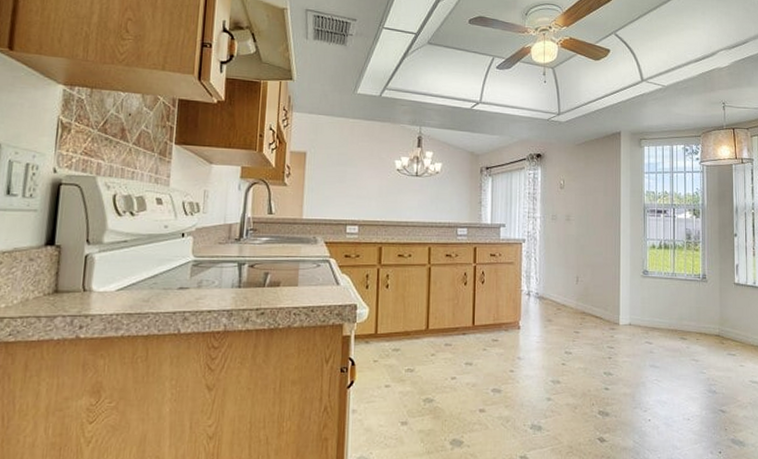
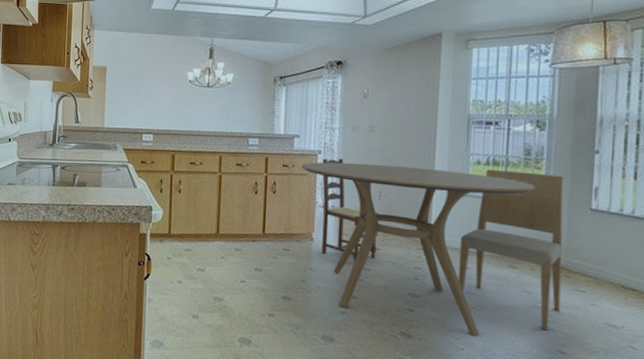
dining table: none [507,250,695,406] -> present [301,162,535,336]
dining chair: none [526,246,576,348] -> present [321,158,378,263]
dining chair: none [643,252,719,394] -> present [458,169,564,332]

